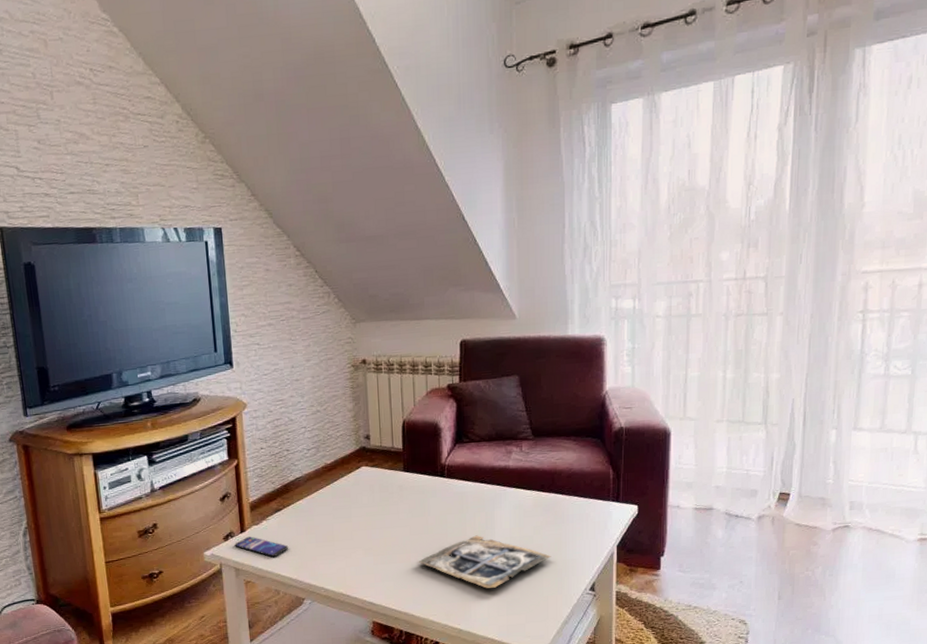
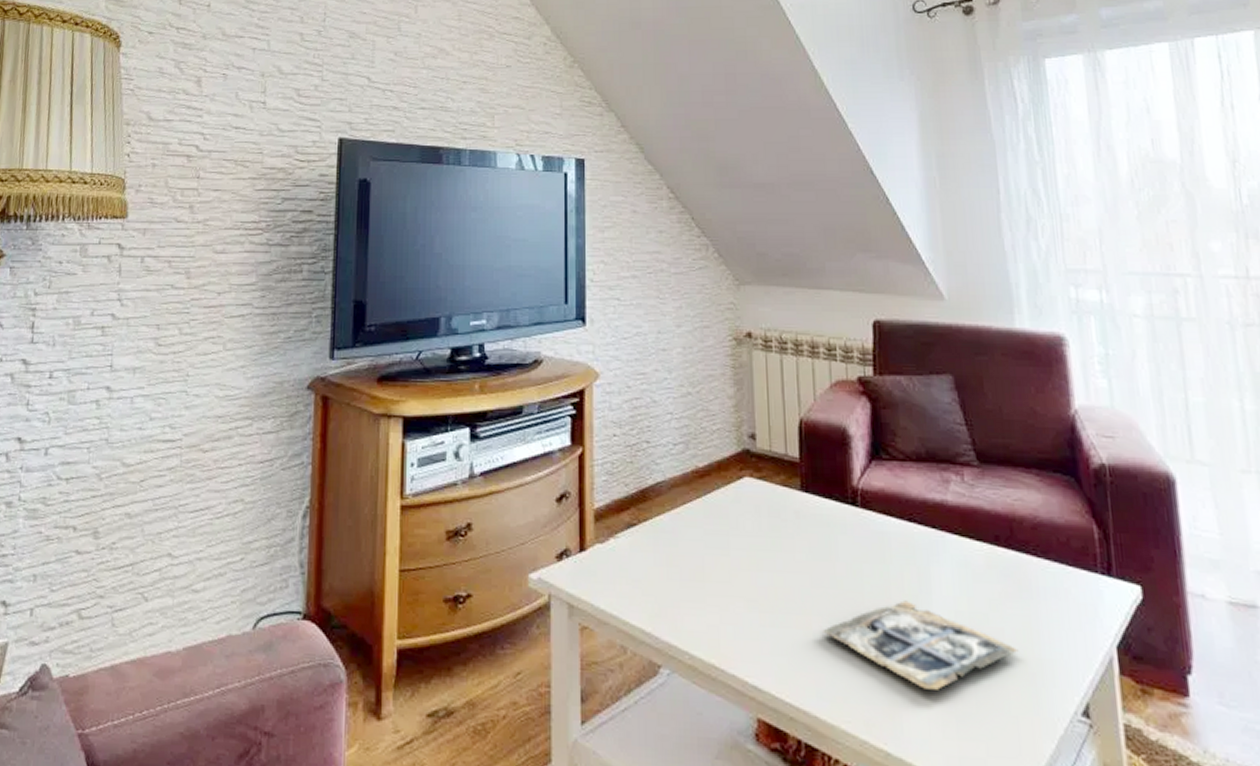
smartphone: present [235,536,289,557] -> none [570,558,643,594]

